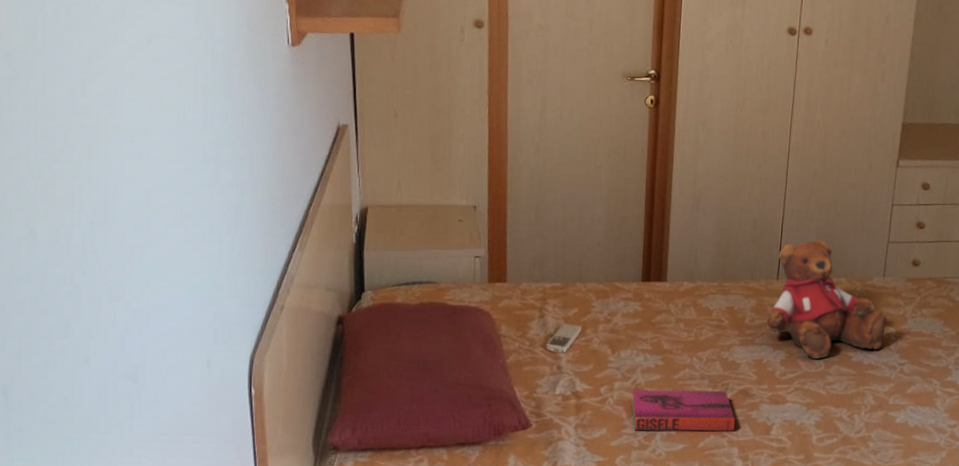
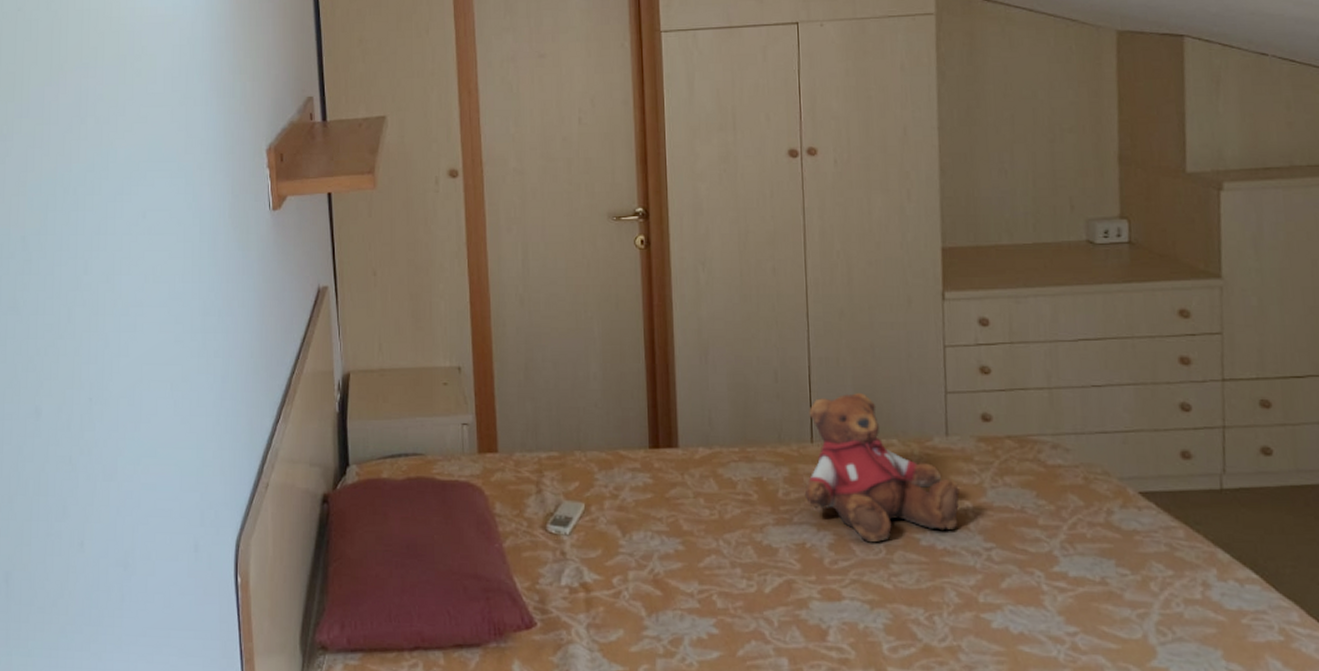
hardback book: present [631,389,735,431] -> none [650,581,780,636]

